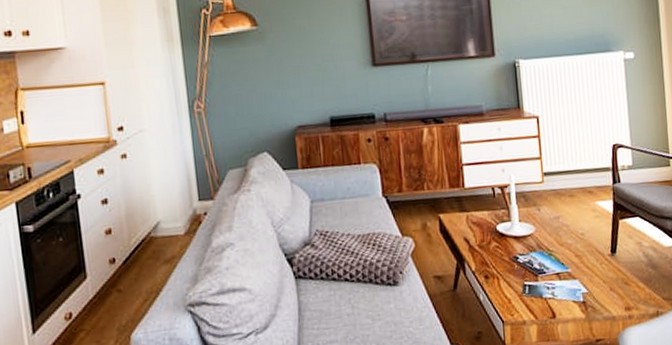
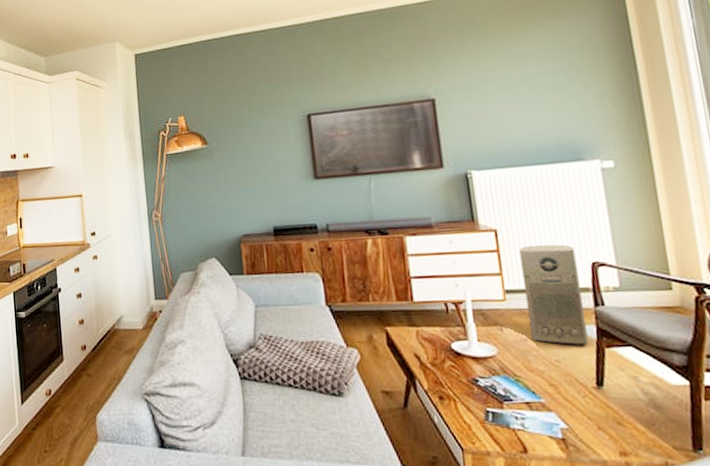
air purifier: none [556,129,607,219] -> present [519,244,588,344]

